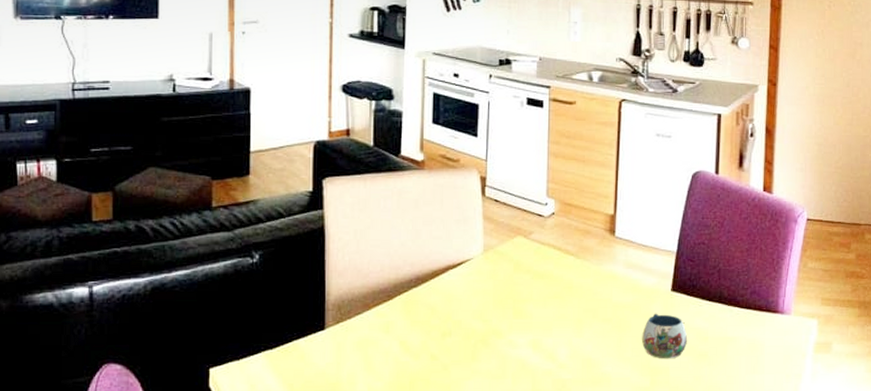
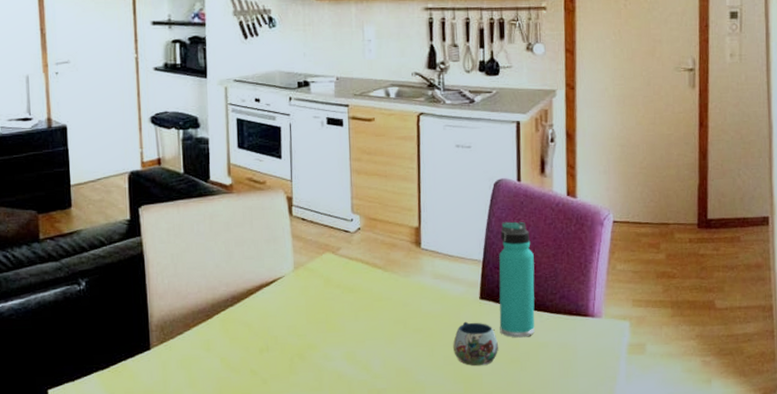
thermos bottle: none [689,214,728,332] -> present [499,221,535,338]

